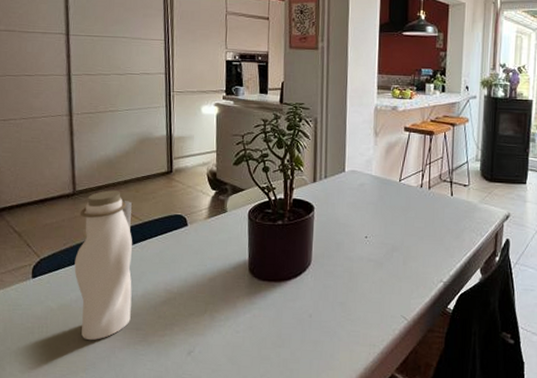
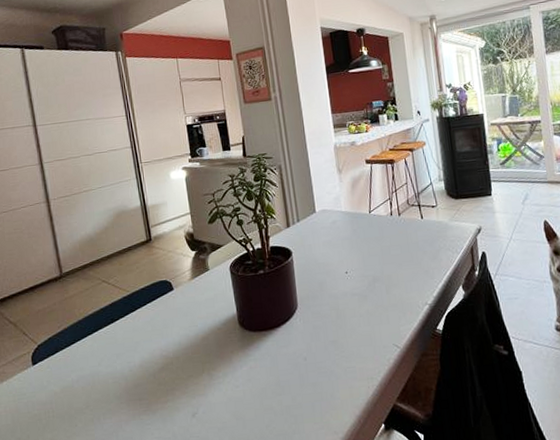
water bottle: present [74,190,133,341] -> none [69,266,132,419]

